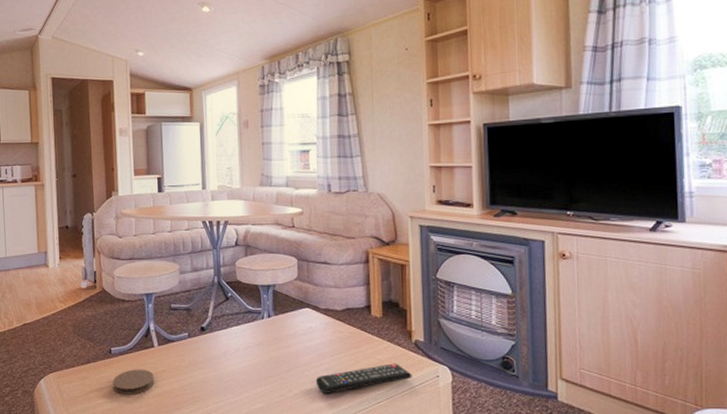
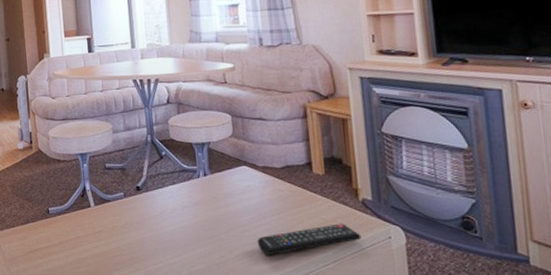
coaster: present [113,369,155,395] -> none [51,229,93,255]

